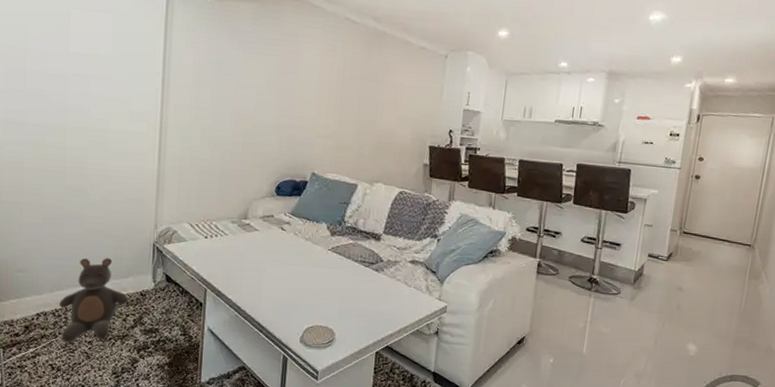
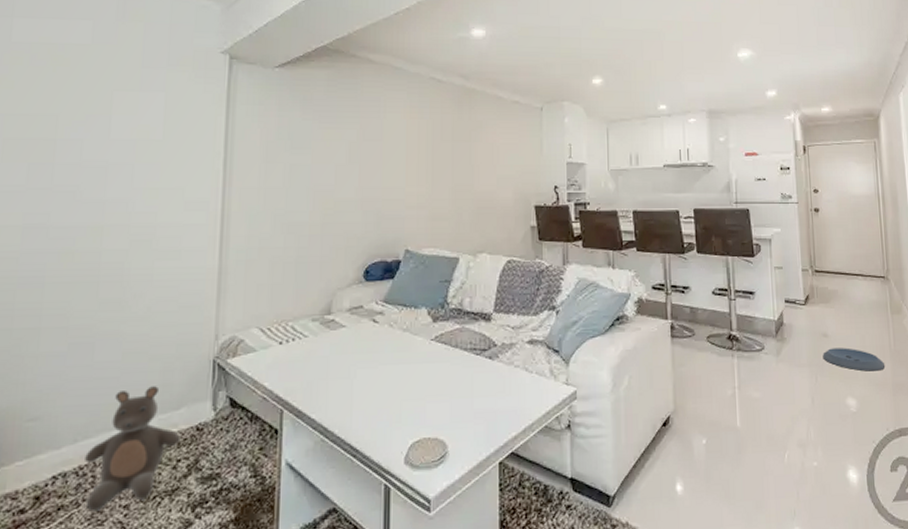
robot vacuum: none [673,300,731,326] -> present [822,347,885,372]

